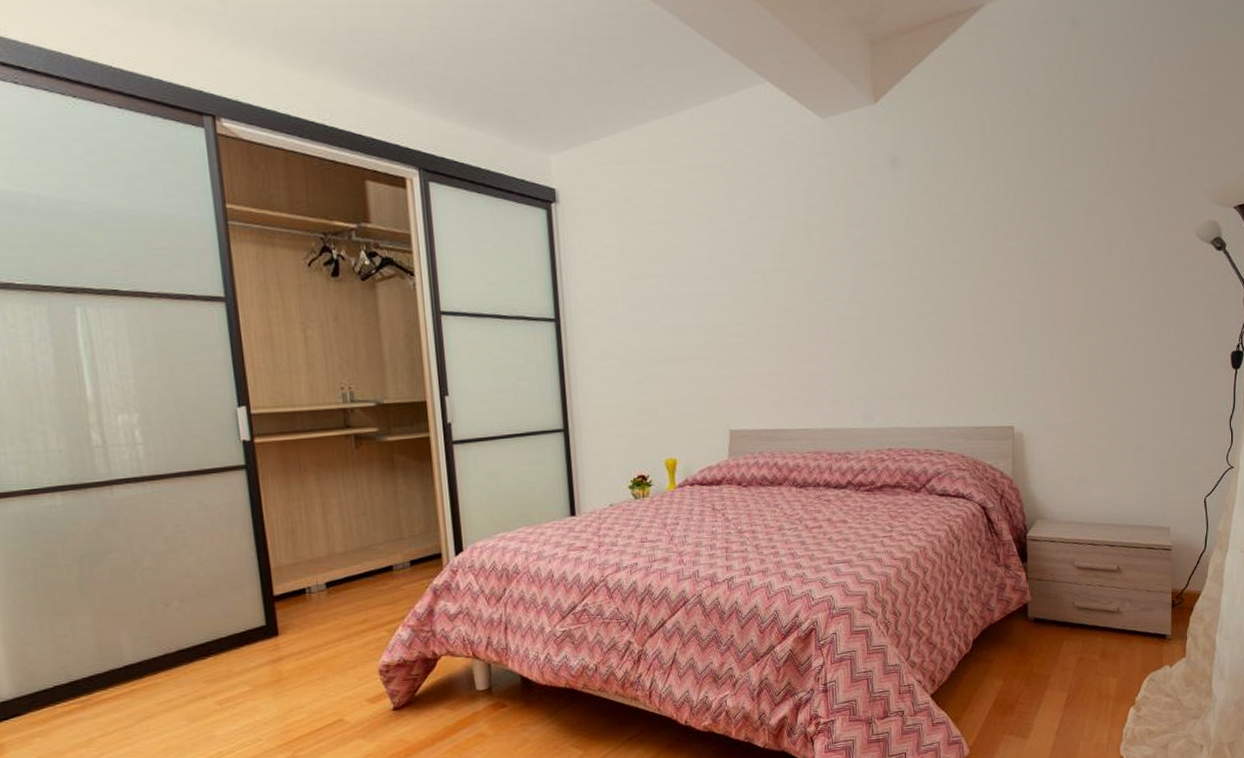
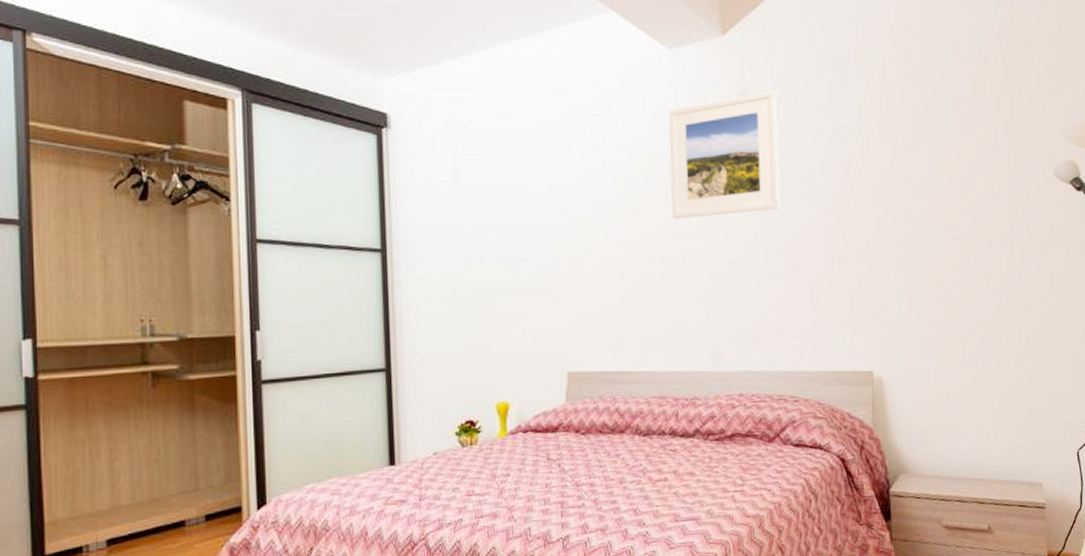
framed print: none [822,158,929,286] -> present [668,91,780,220]

